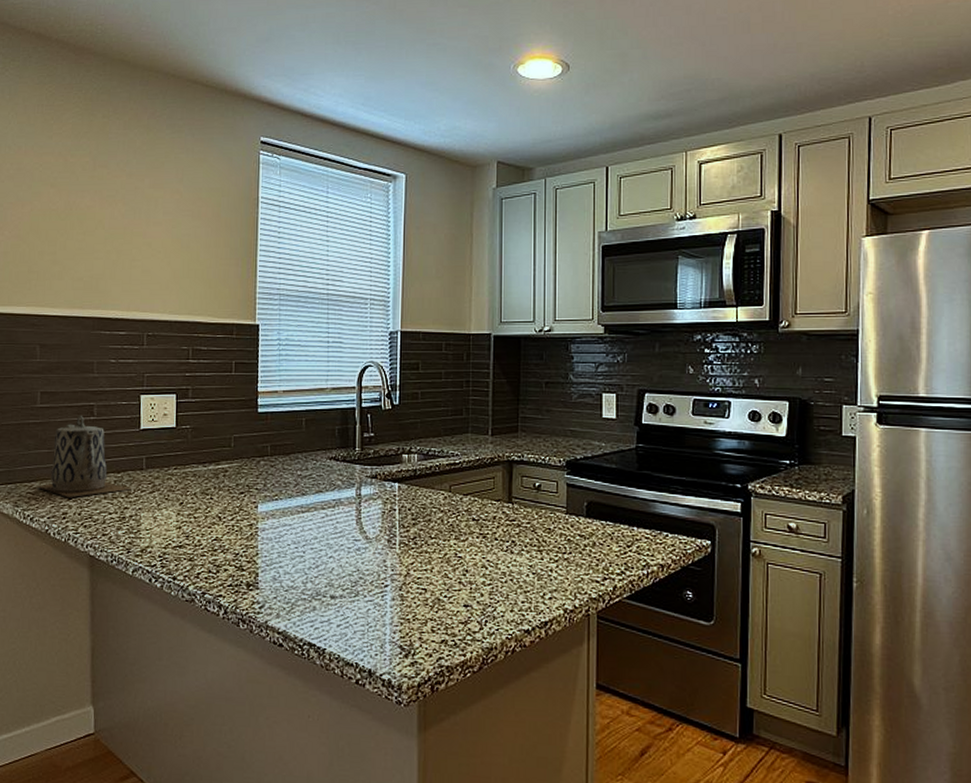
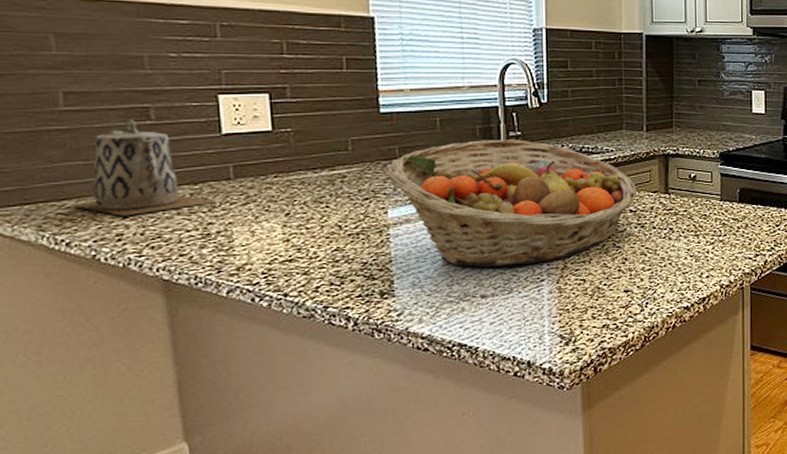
fruit basket: none [260,440,481,569] -> present [388,139,638,268]

